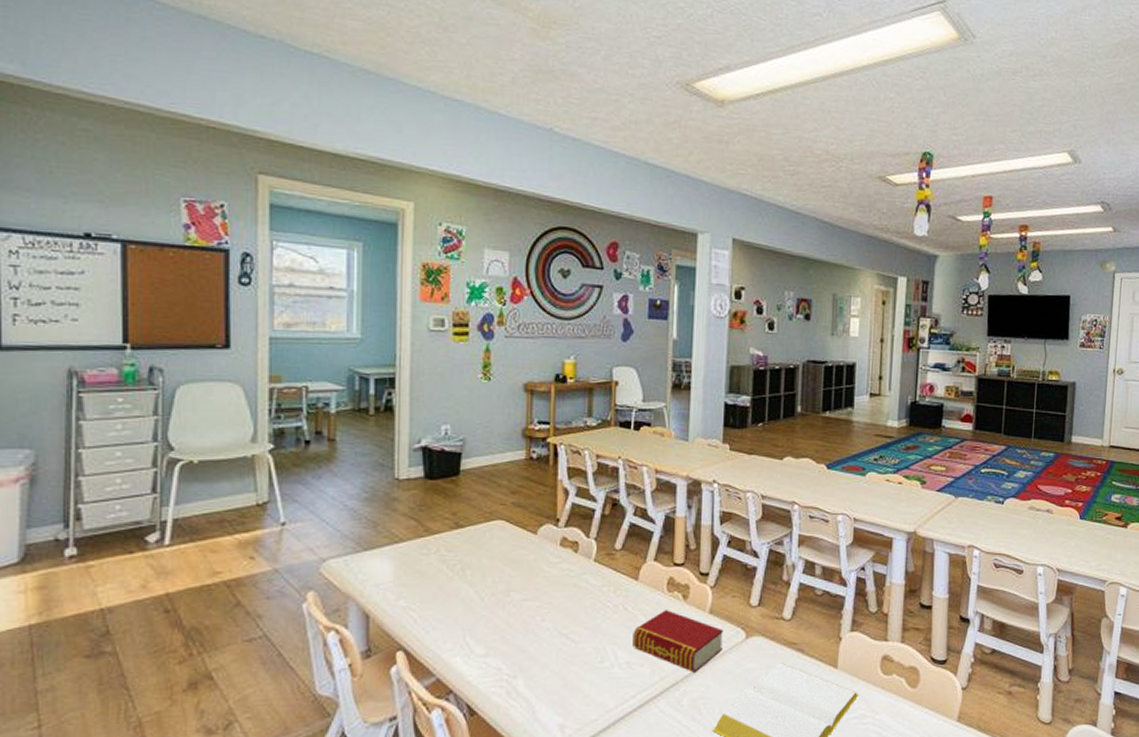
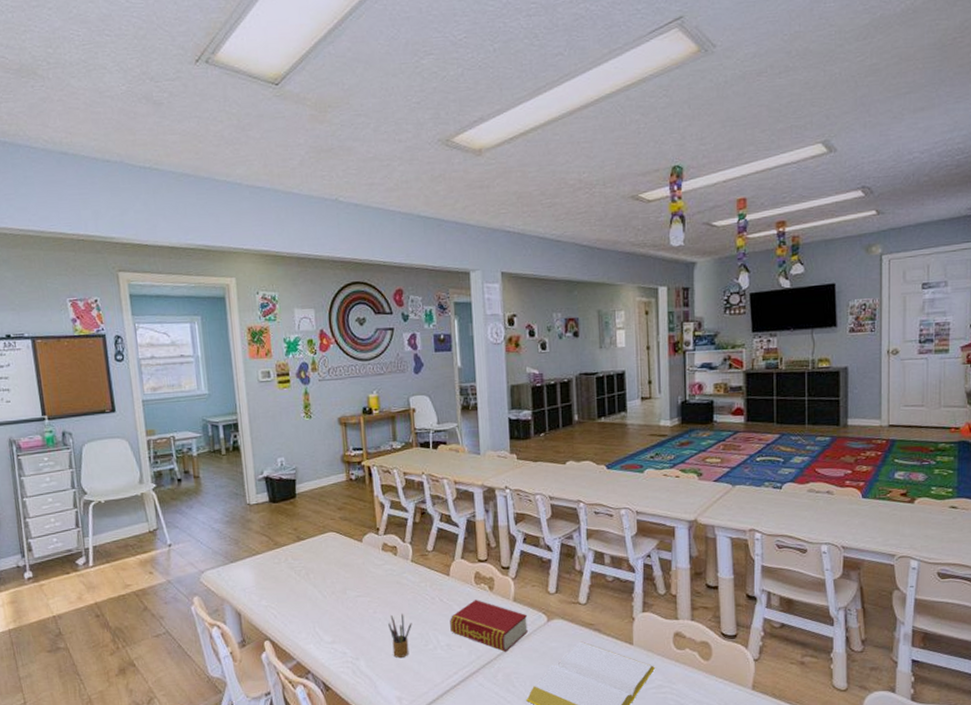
pencil box: none [558,623,587,676] -> present [388,614,412,658]

